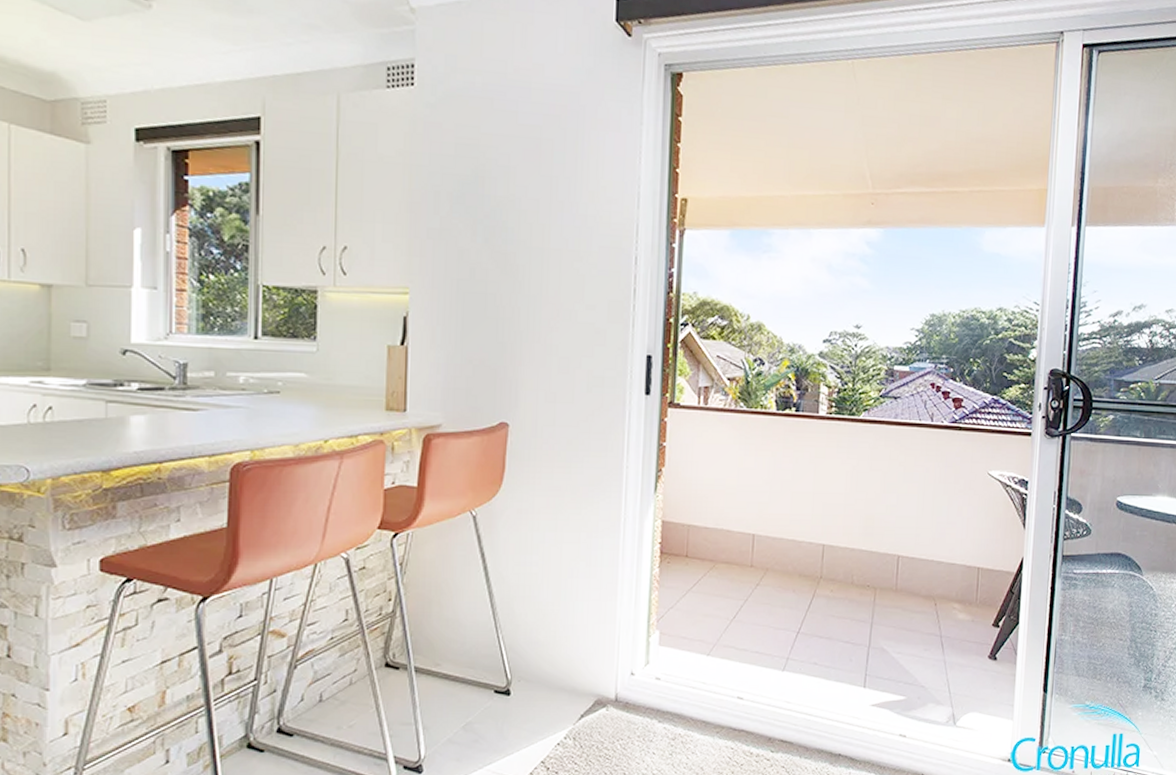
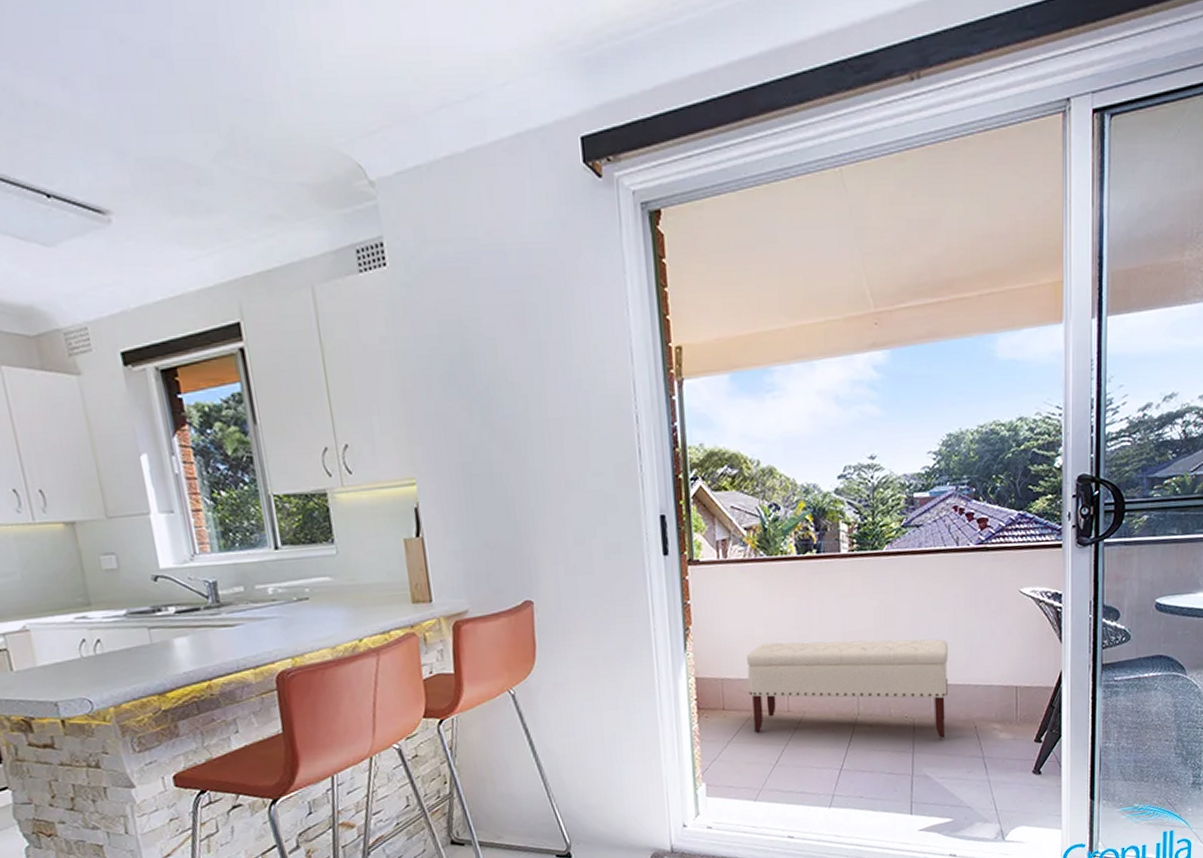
bench: none [713,494,915,613] -> present [746,639,949,739]

